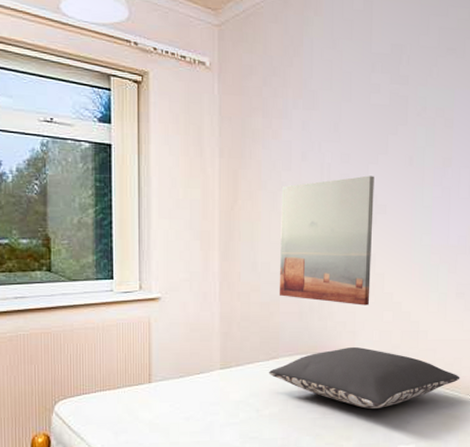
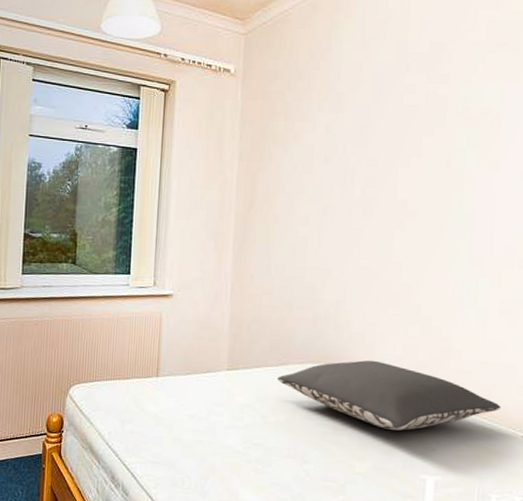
wall art: present [279,175,374,306] -> none [292,179,405,317]

